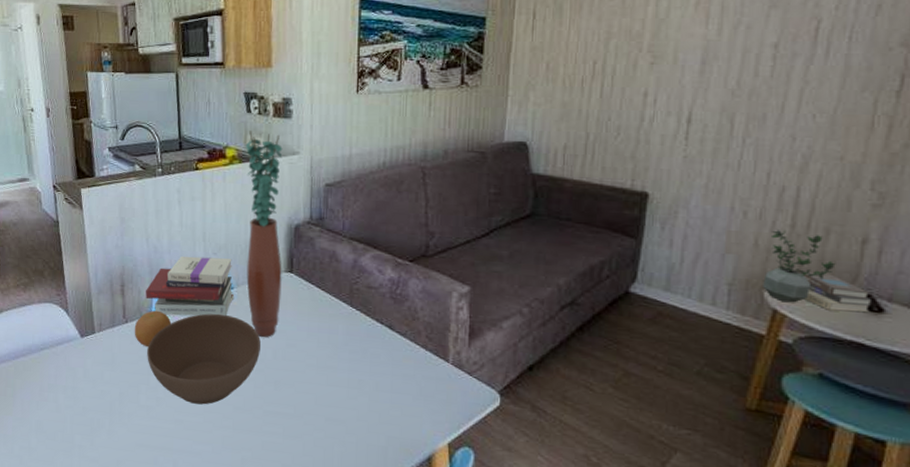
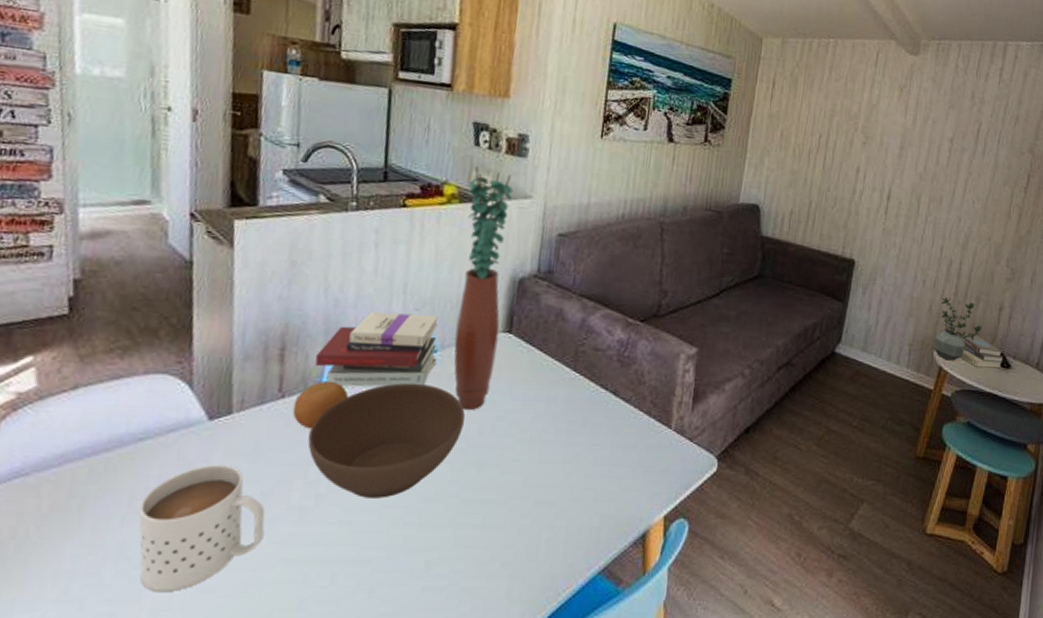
mug: none [46,370,125,458] -> present [138,464,265,591]

